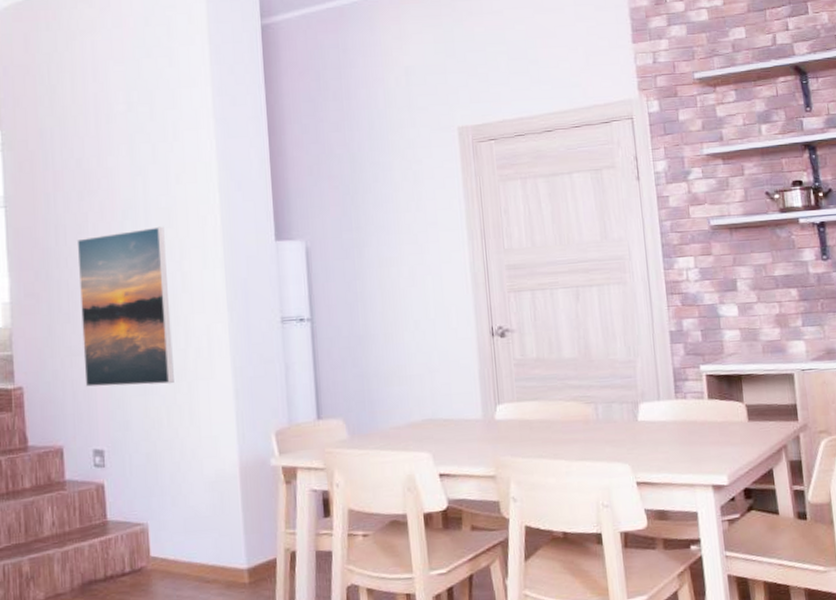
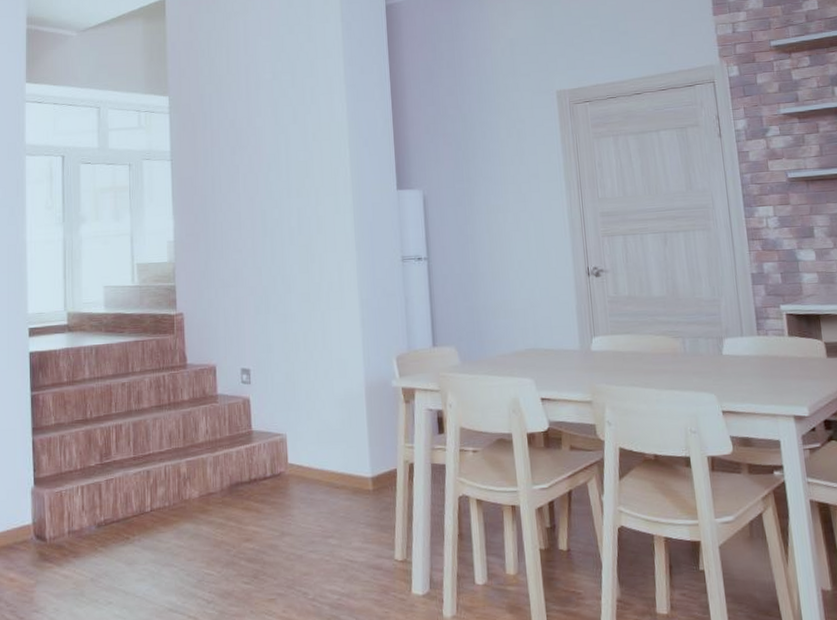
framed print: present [77,226,174,387] -> none [229,177,310,314]

